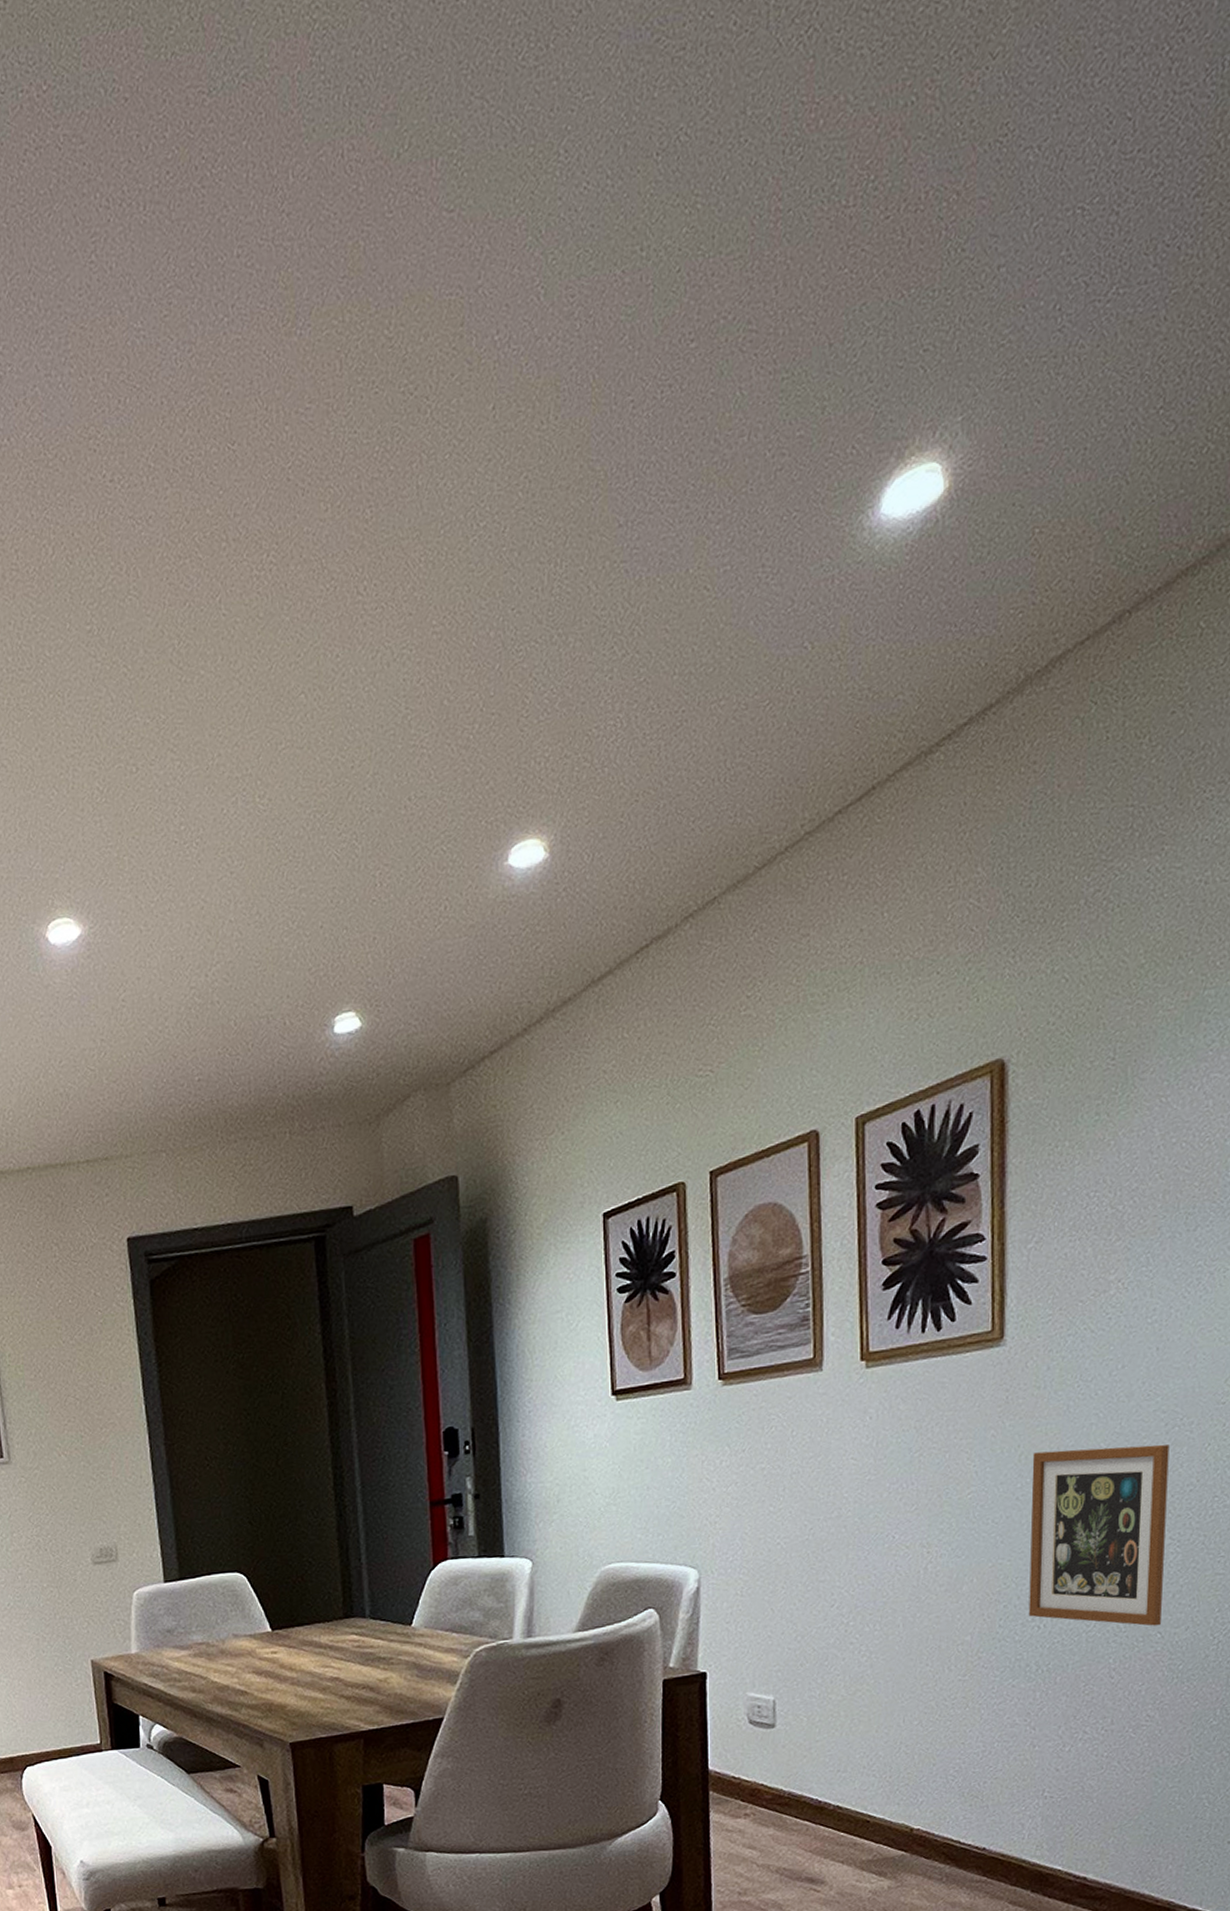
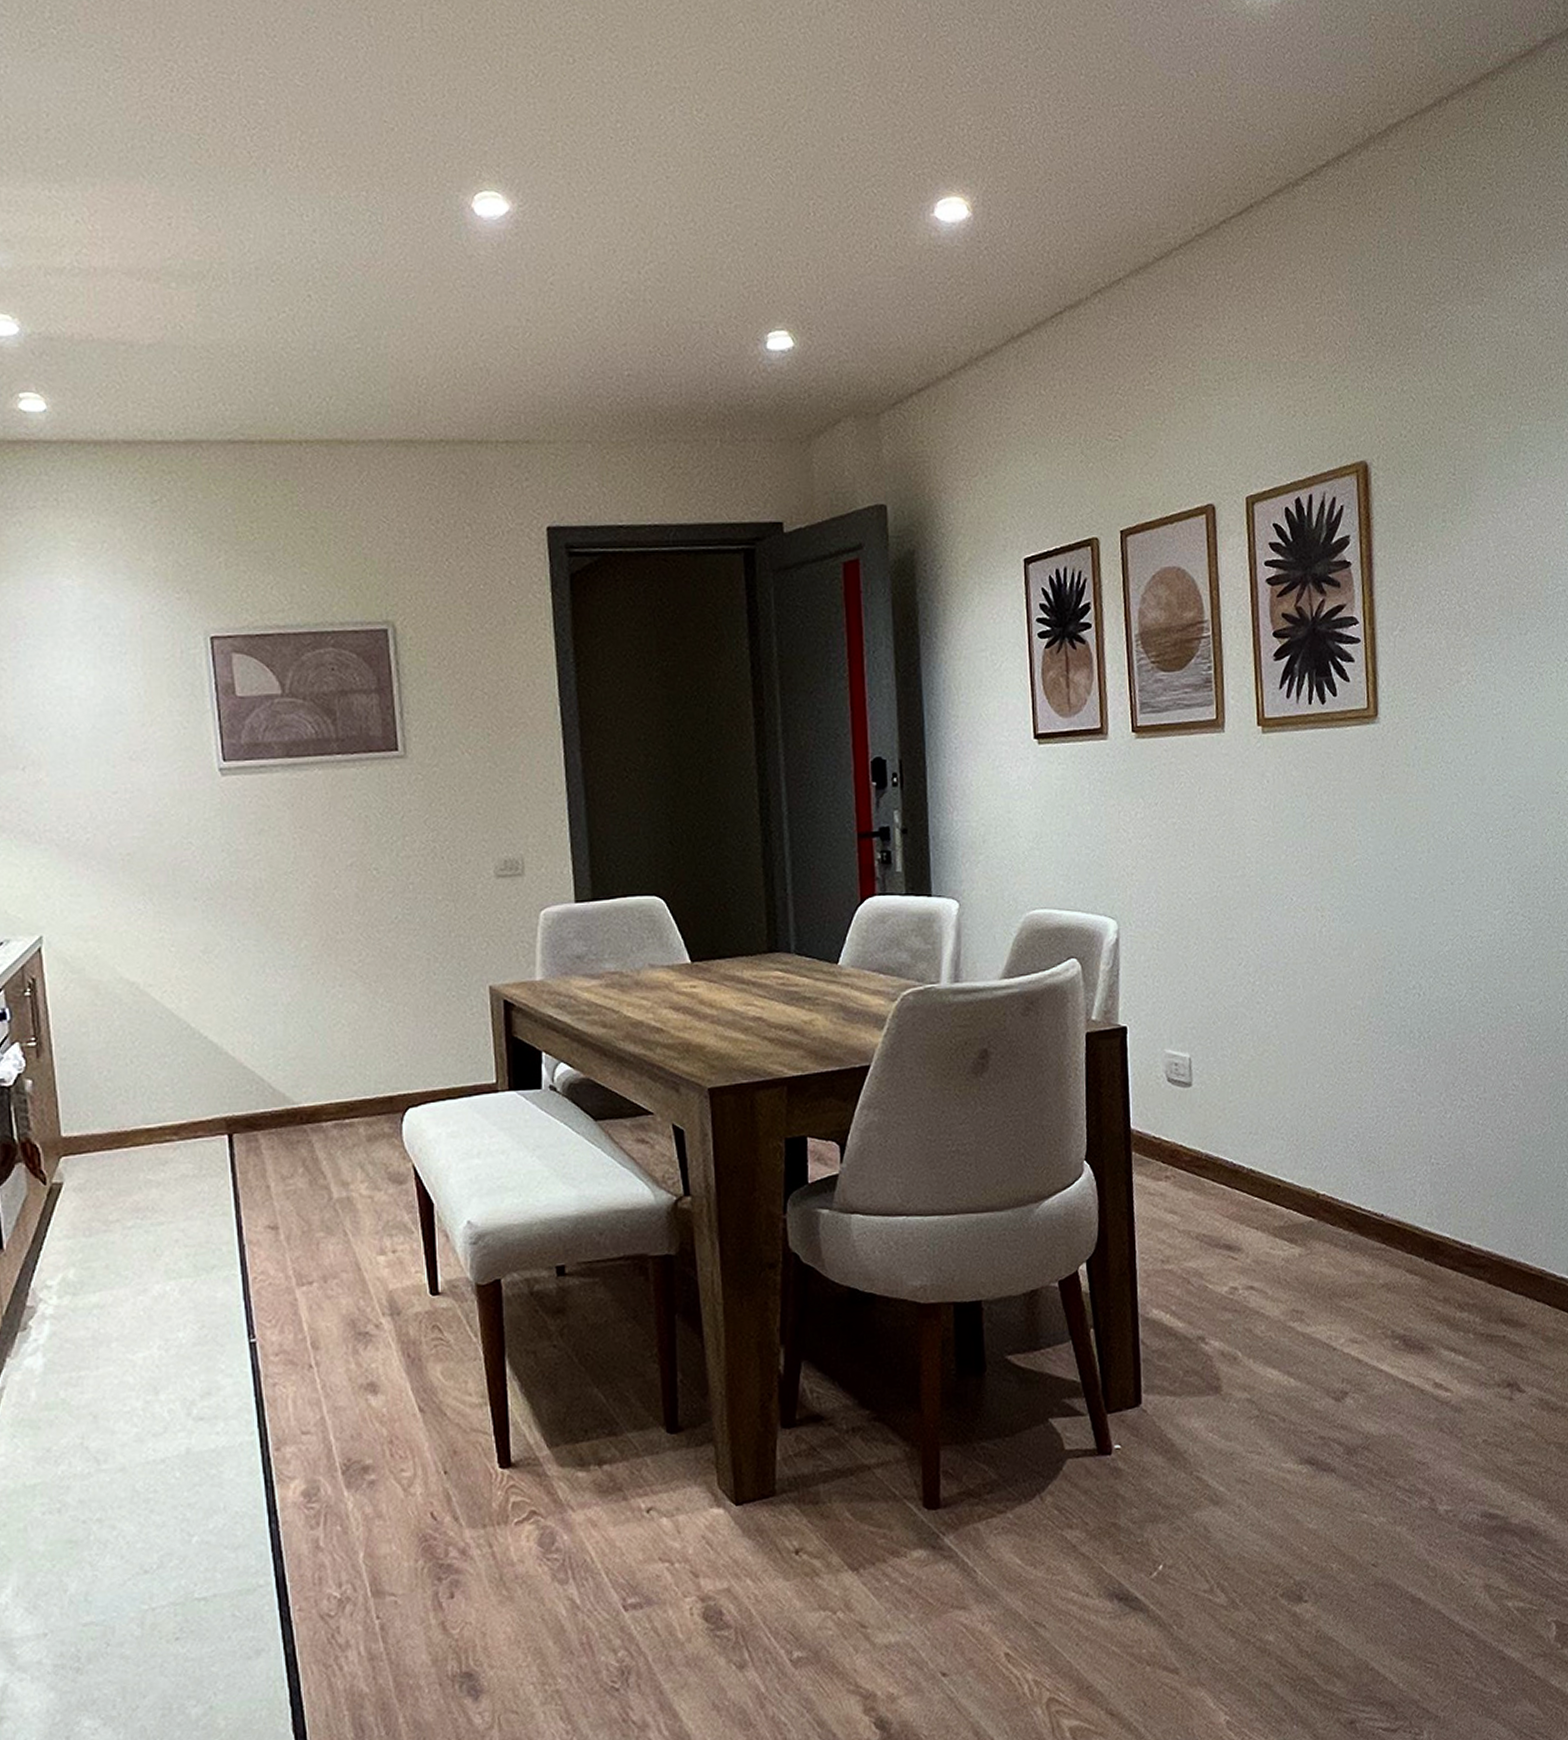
picture frame: present [1028,1444,1170,1626] -> none [1406,825,1519,998]

